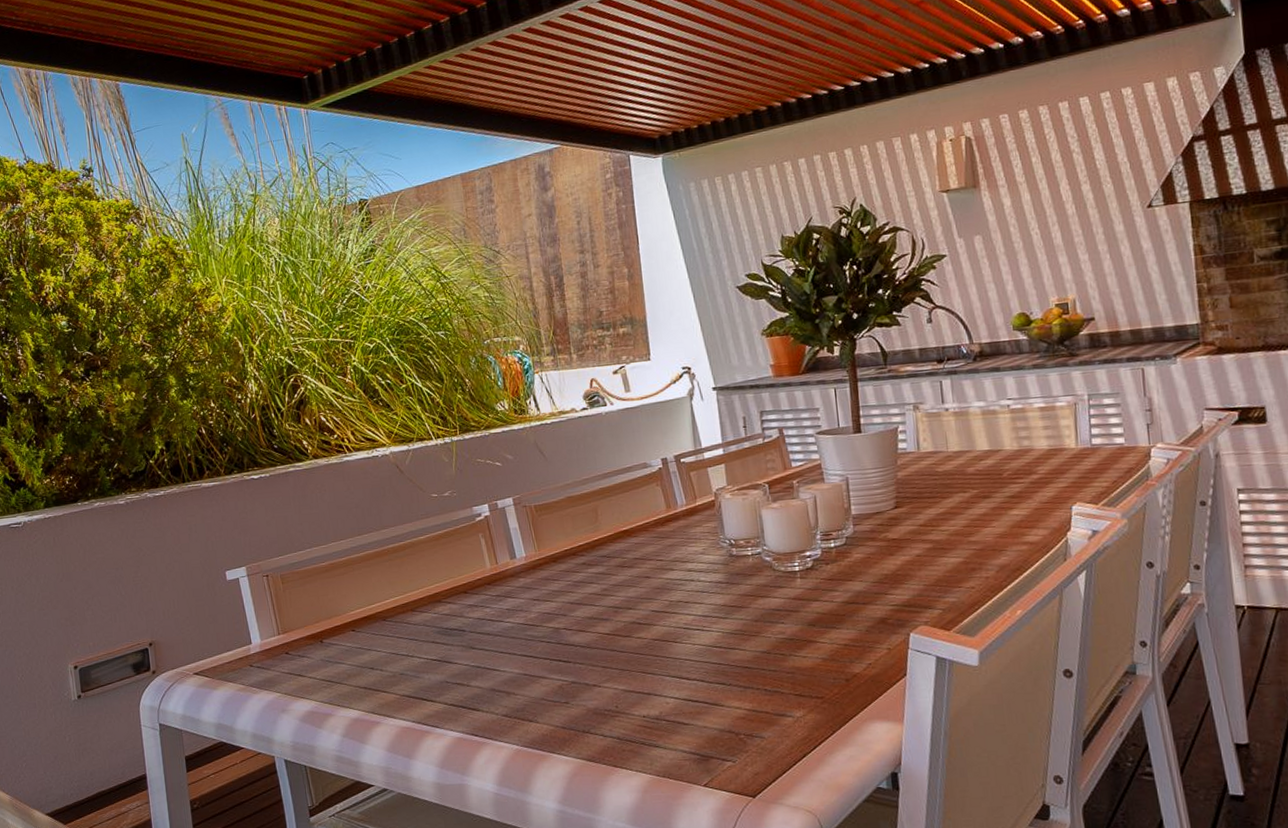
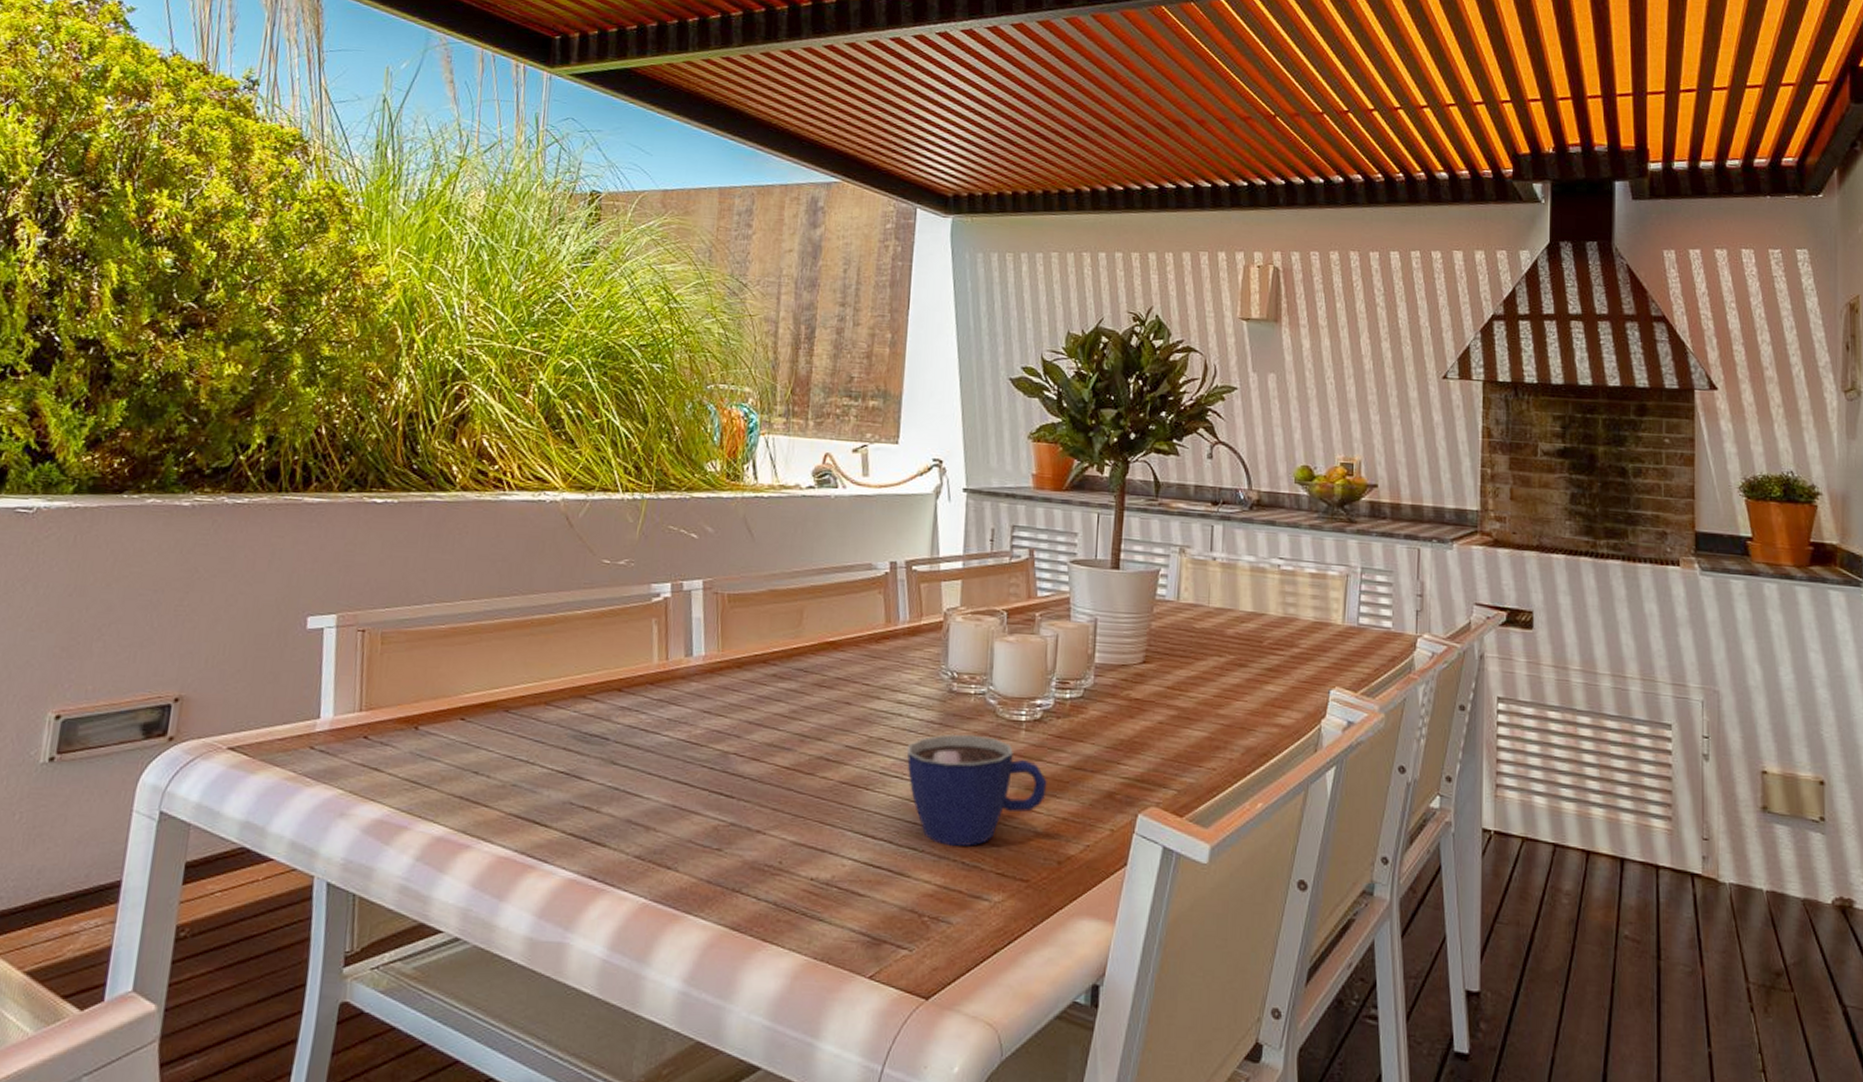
cup: none [703,587,827,679] -> present [907,733,1047,847]

